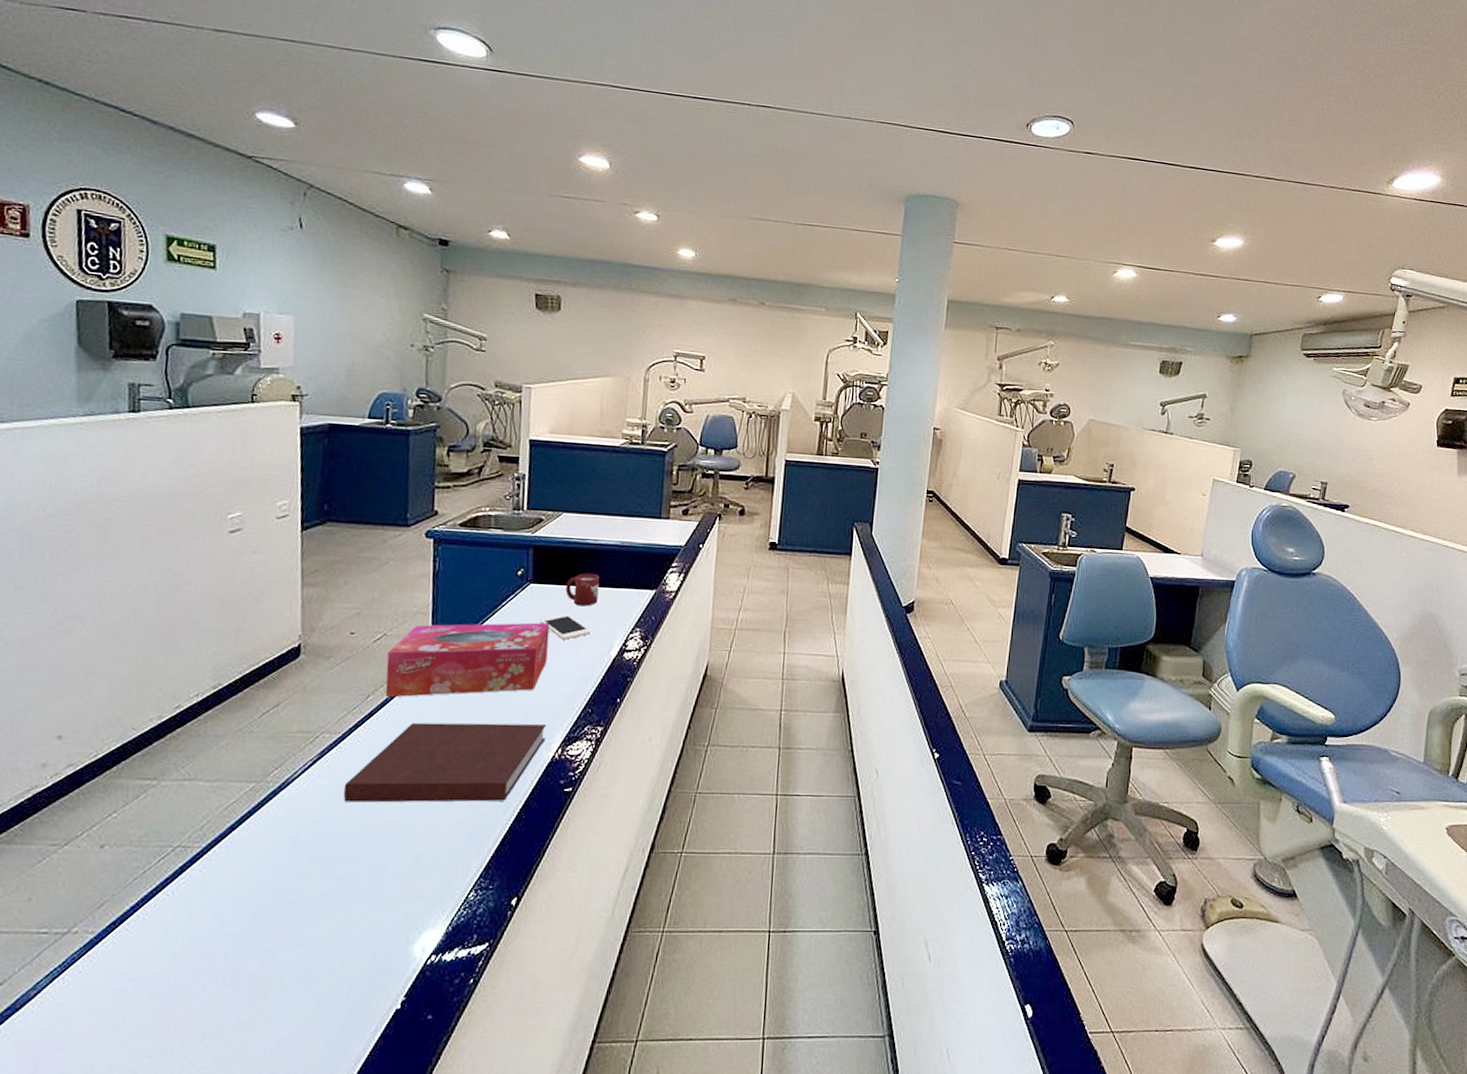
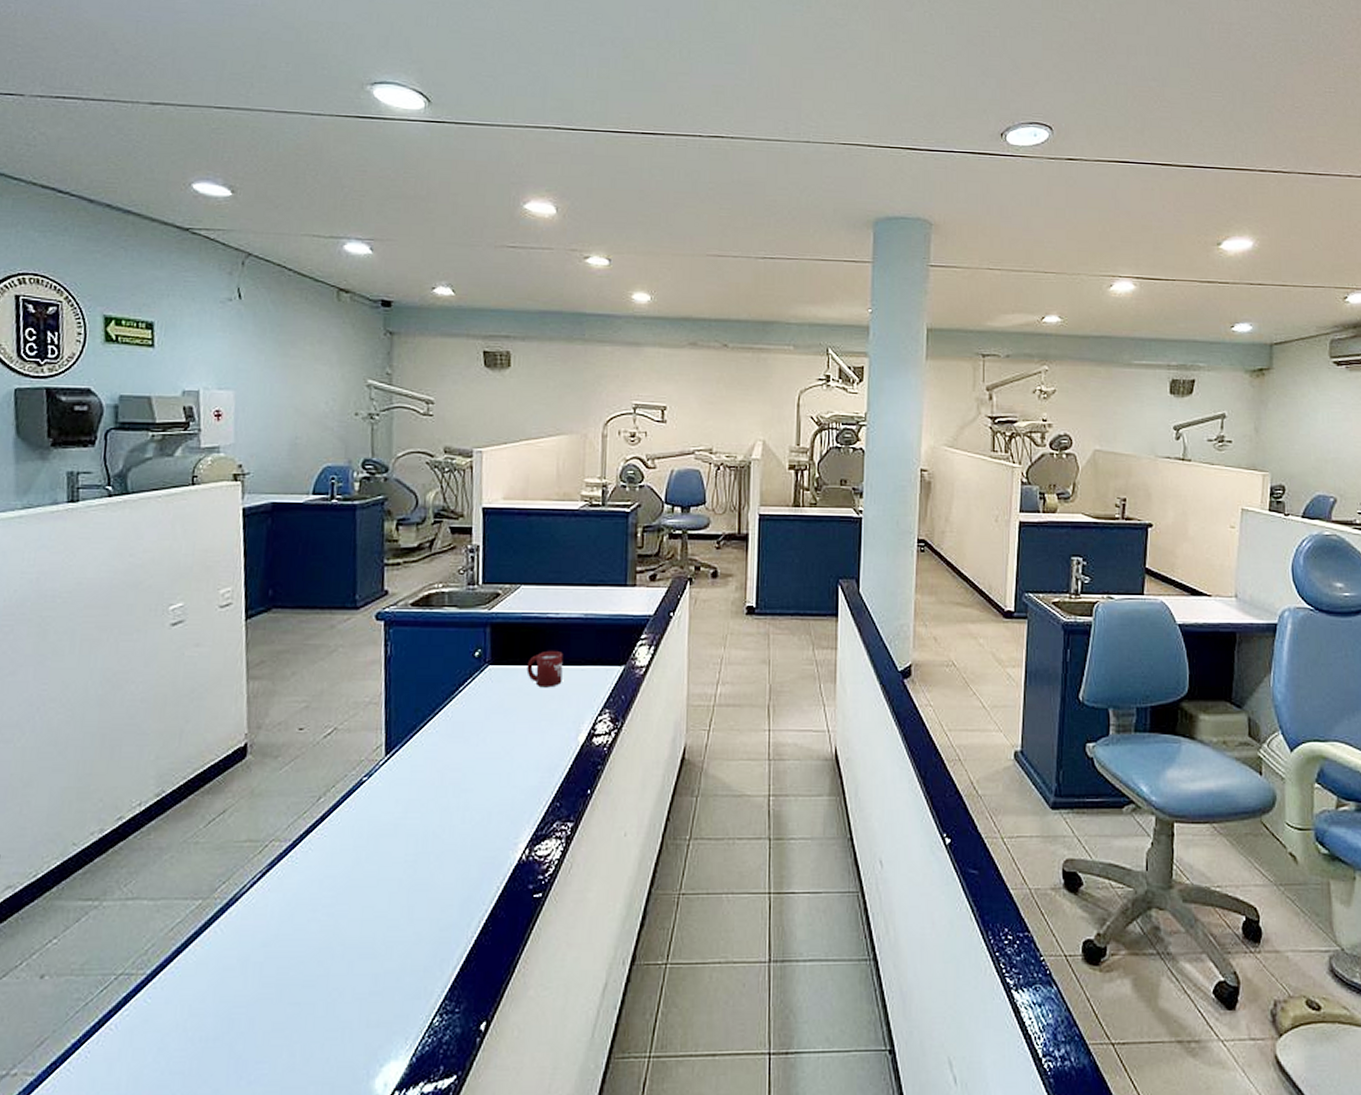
notebook: present [343,722,547,803] -> none [294,821,512,918]
tissue box: present [385,622,550,698] -> none [337,708,512,799]
cell phone: present [540,614,592,640] -> none [501,697,557,726]

